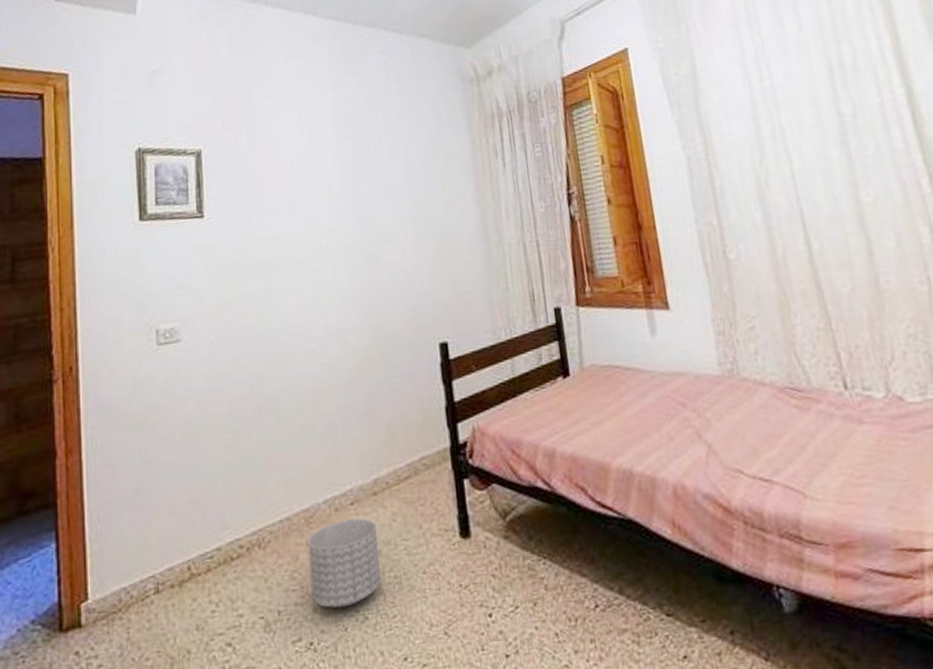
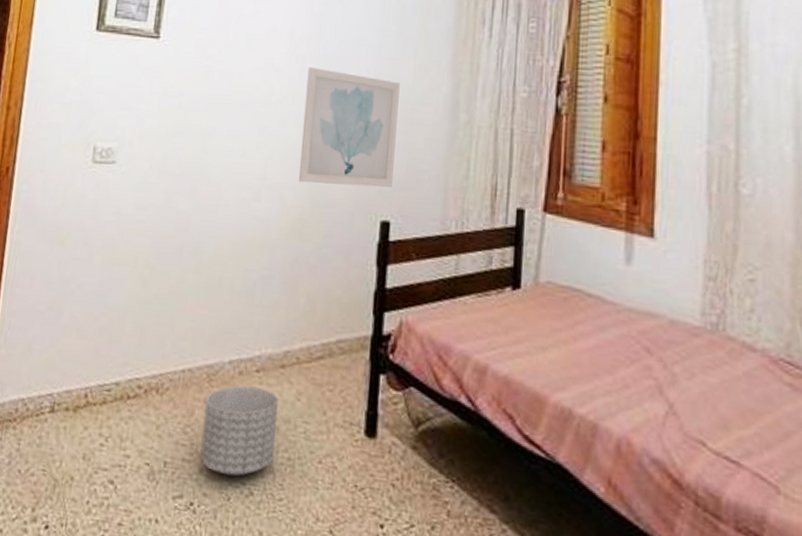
wall art: none [349,218,444,324] -> present [298,67,400,188]

